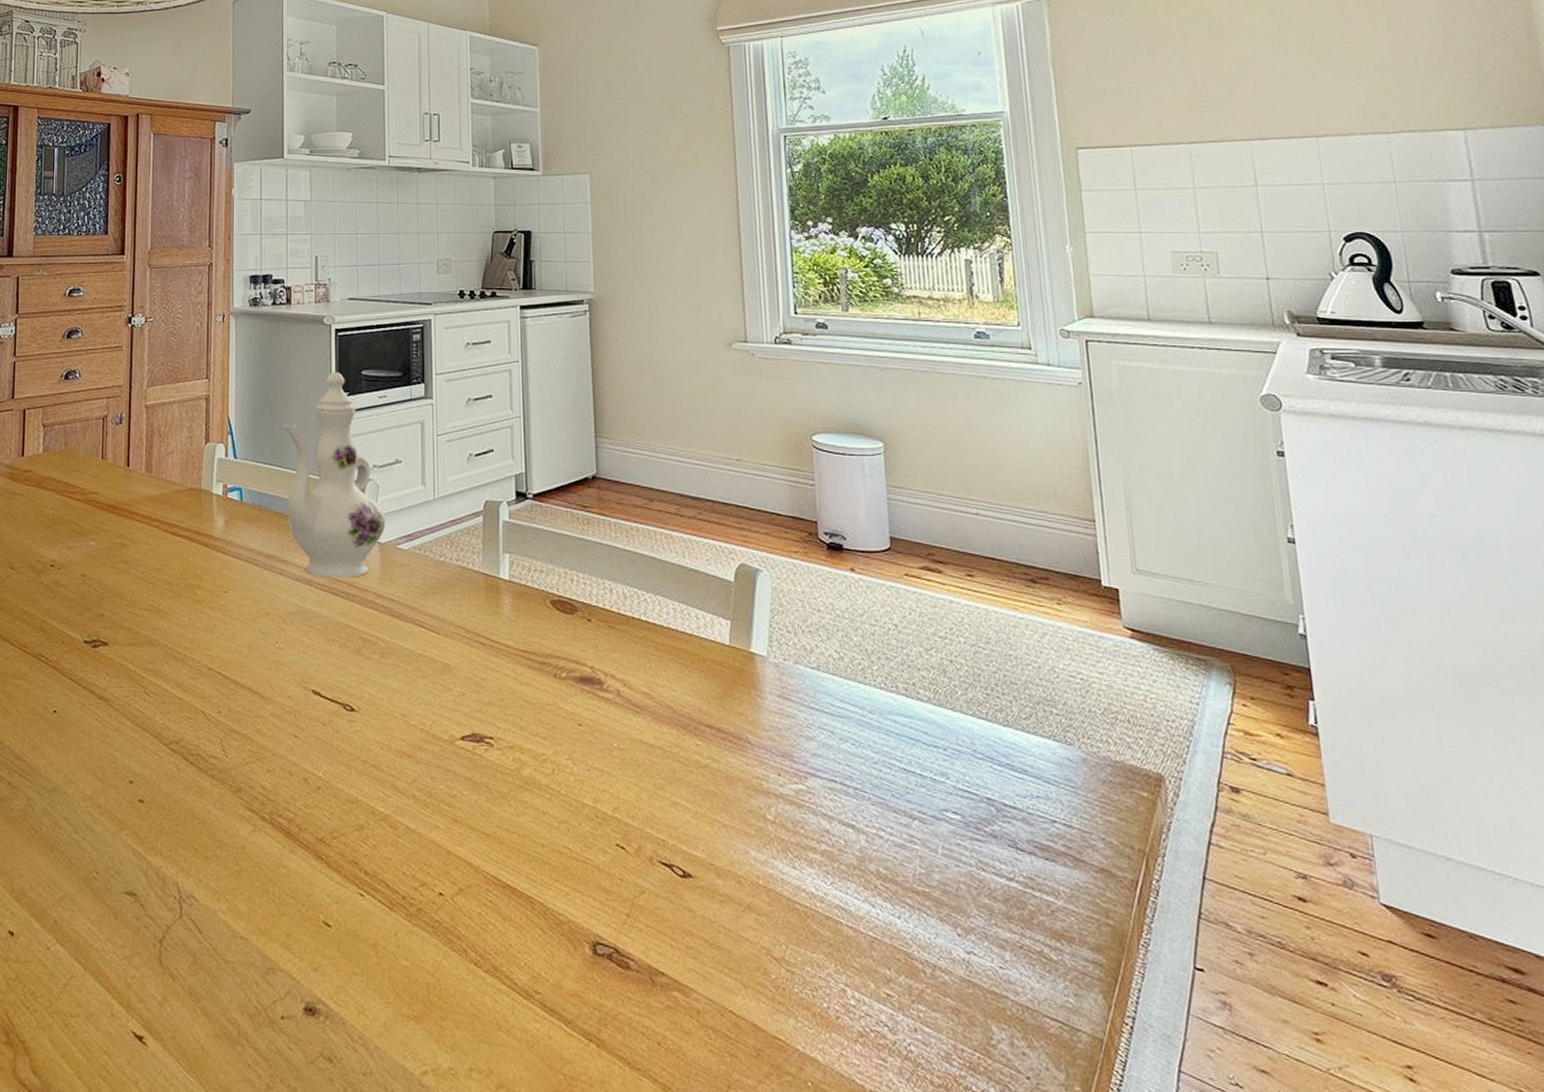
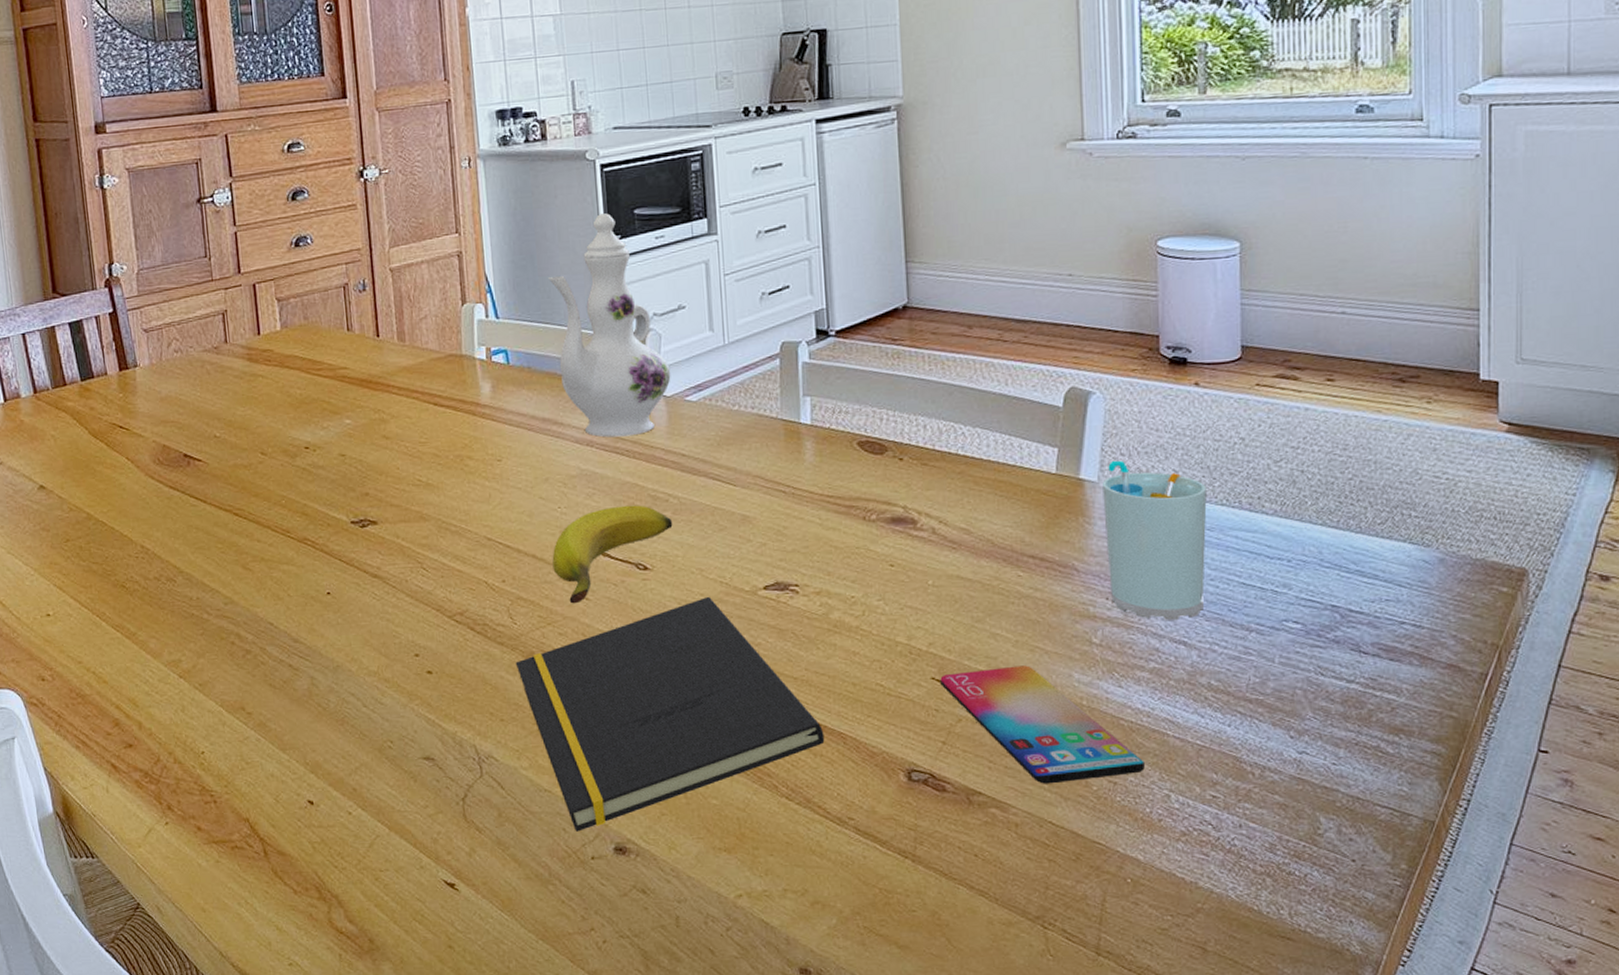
notepad: none [224,742,514,986] -> present [515,596,825,832]
banana: none [266,645,380,741] -> present [552,505,673,604]
smartphone: none [624,838,820,969] -> present [940,665,1145,784]
cup: none [771,637,869,802] -> present [1102,460,1207,620]

